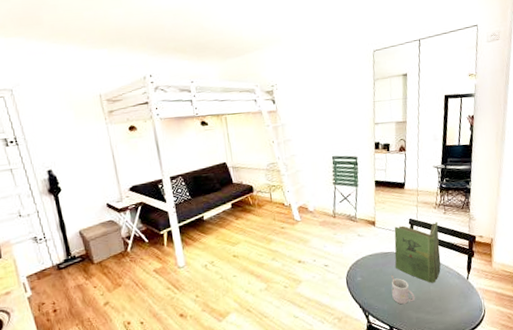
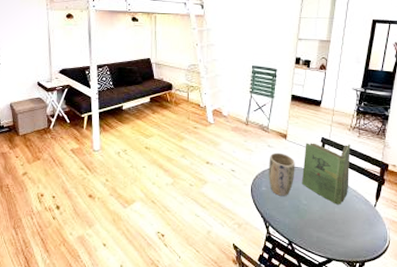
plant pot: none [360,240,388,284] -> present [268,152,295,196]
mug: present [391,275,415,305] -> none [295,190,317,221]

